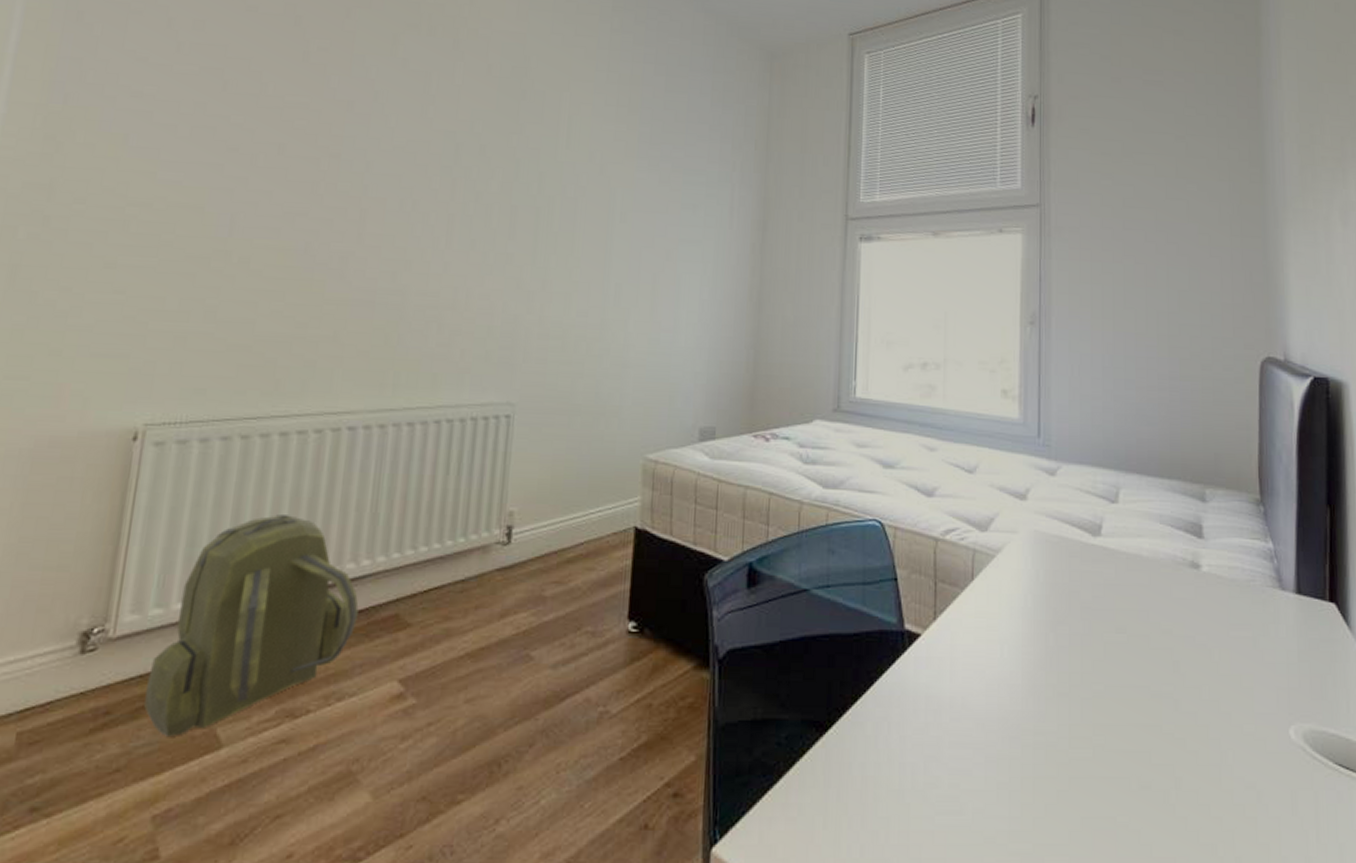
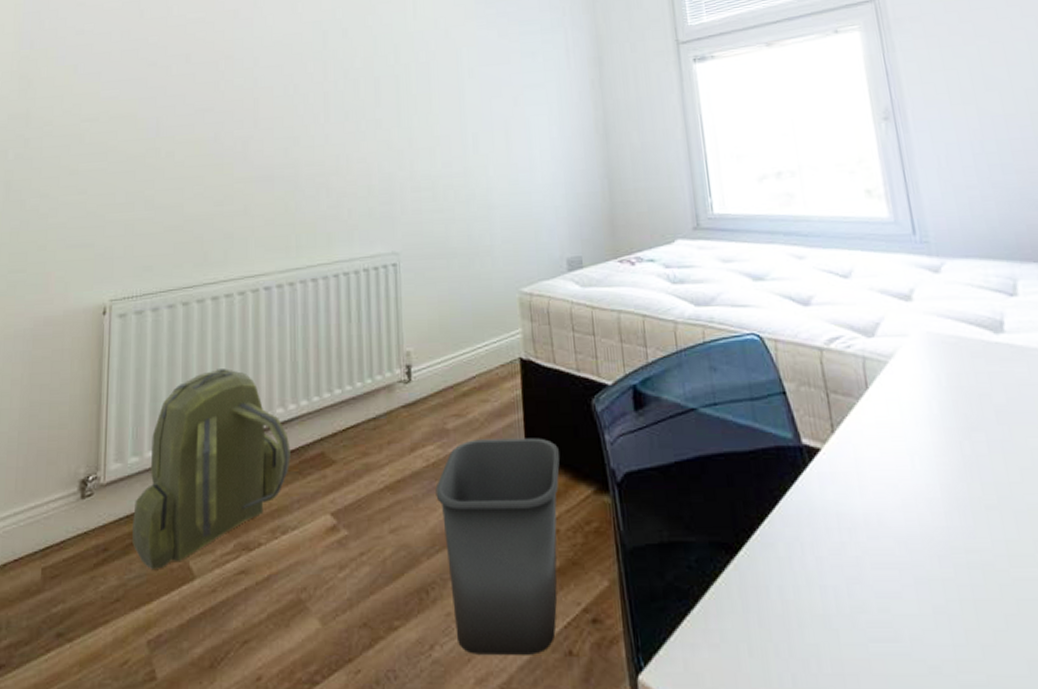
waste bin: none [522,609,664,829] -> present [435,438,560,655]

